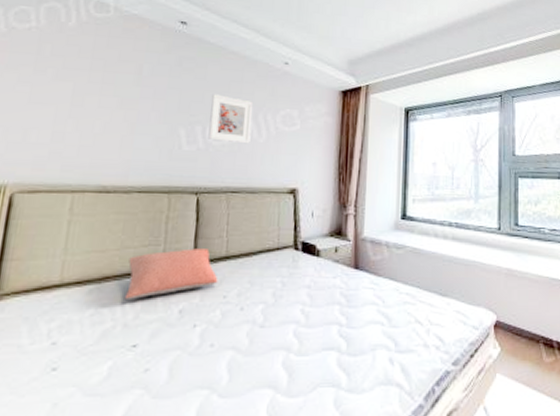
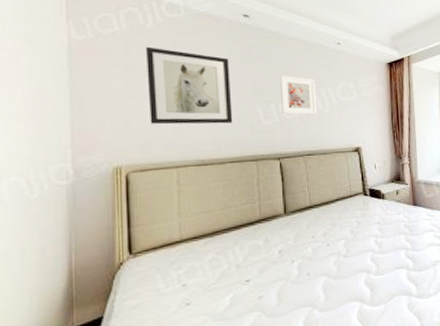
wall art: none [51,47,156,145] -> present [146,46,233,125]
pillow: present [124,248,218,299] -> none [232,201,306,247]

